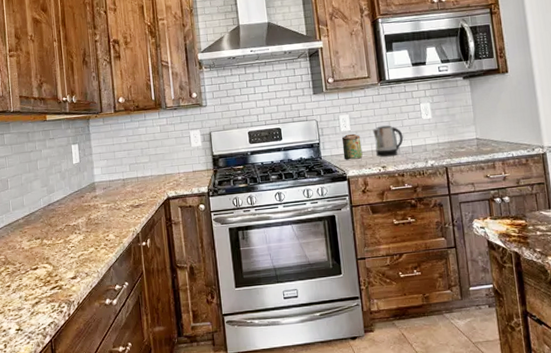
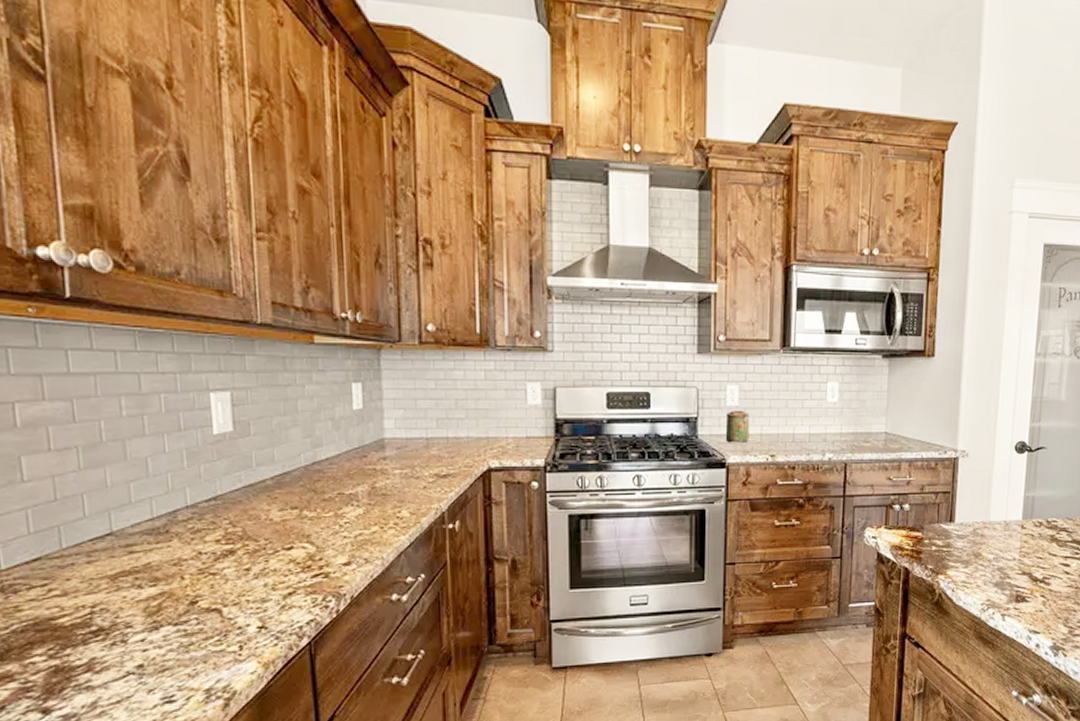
kettle: present [372,125,404,158] -> none [765,404,801,444]

